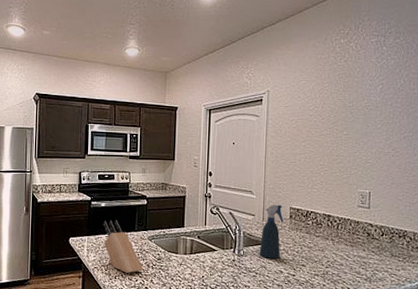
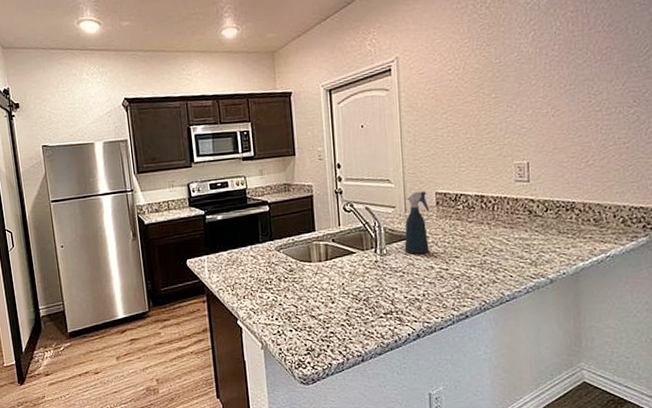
knife block: present [104,220,144,273] -> none [223,233,275,291]

